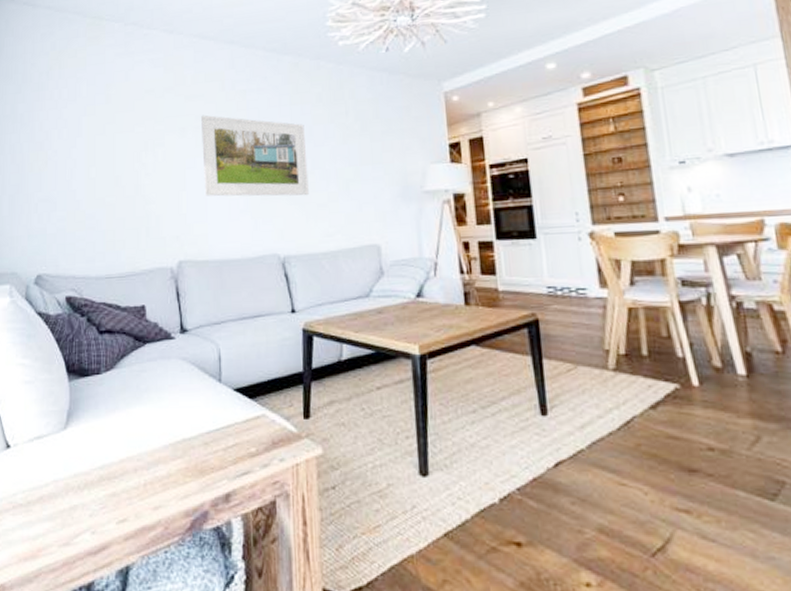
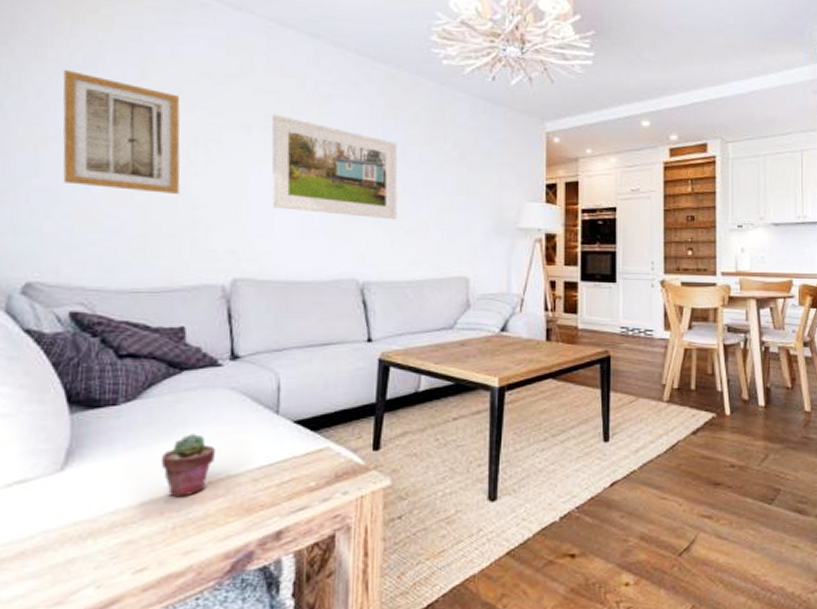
wall art: none [55,104,136,194] -> present [63,69,180,194]
potted succulent: none [133,400,174,457] -> present [160,434,217,498]

